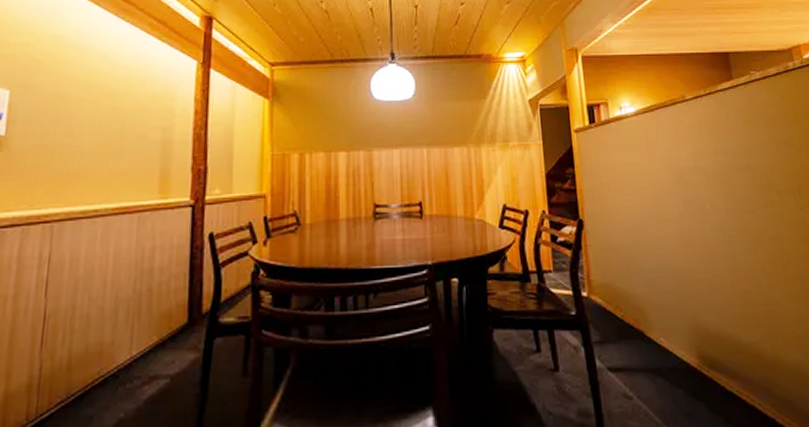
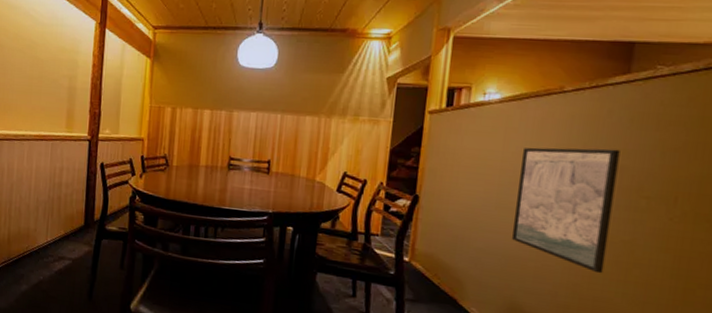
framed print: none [667,149,764,275] -> present [511,147,620,274]

